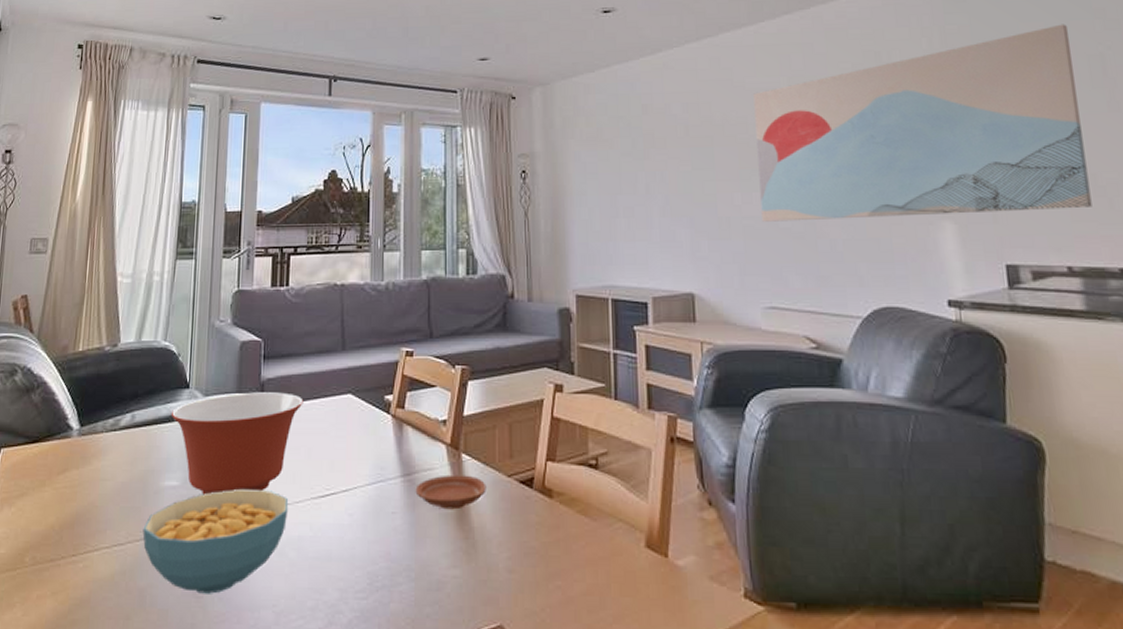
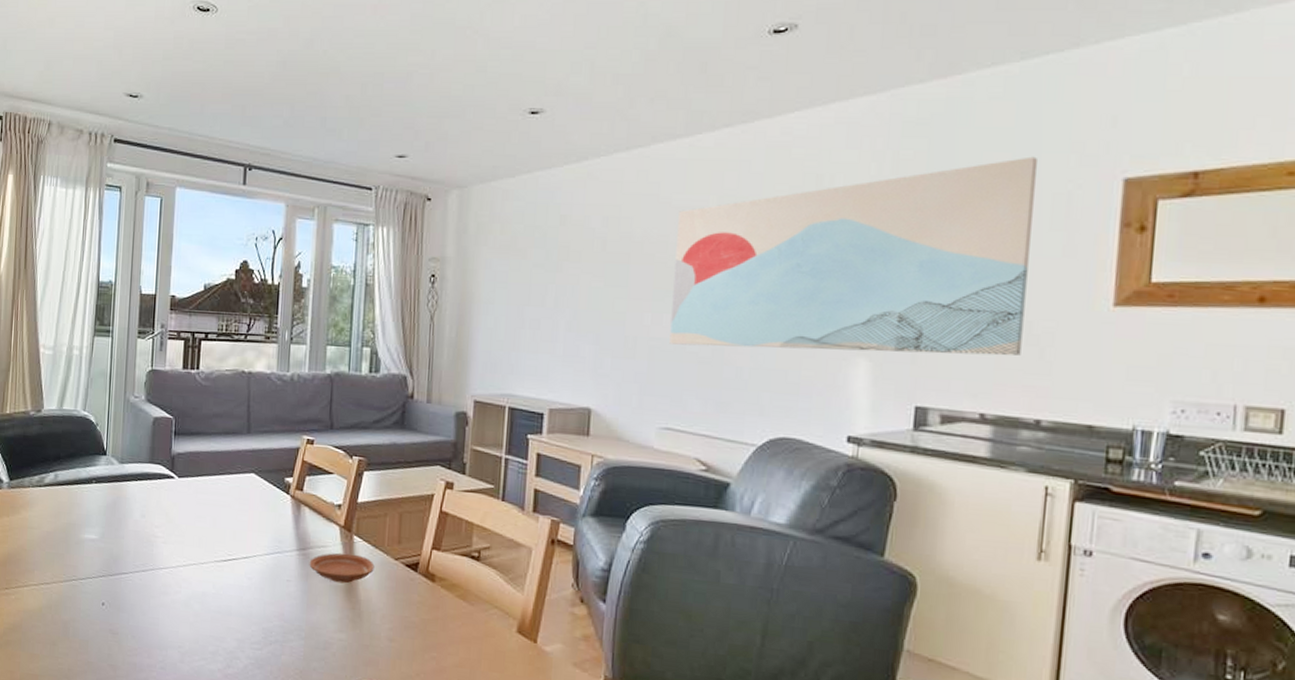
cereal bowl: present [142,488,289,594] -> none [66,546,194,632]
mixing bowl: present [170,392,304,495] -> none [89,463,210,551]

